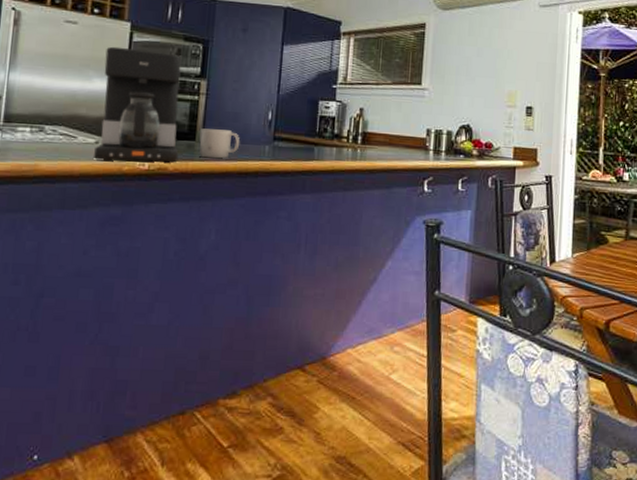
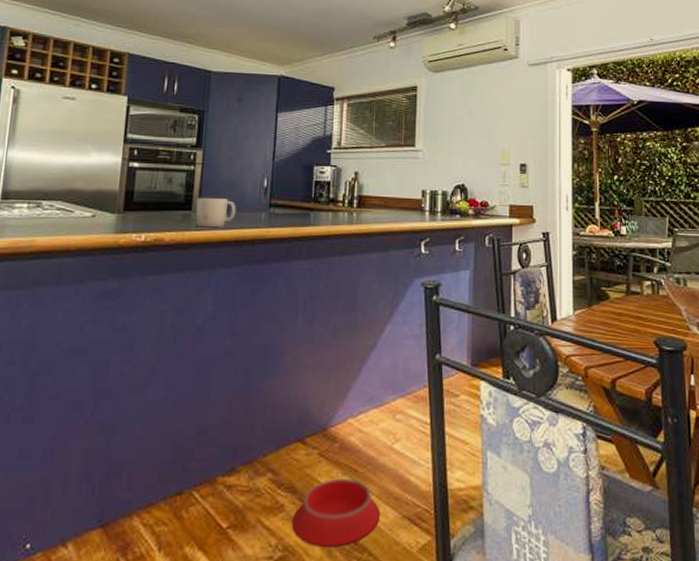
coffee maker: present [94,46,182,163] -> none [90,120,178,235]
pet bowl: none [290,404,377,468] -> present [291,477,381,547]

